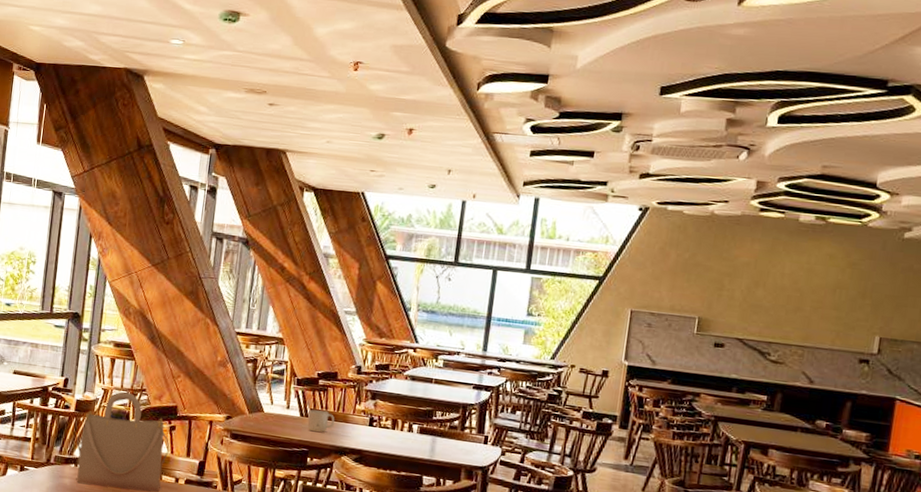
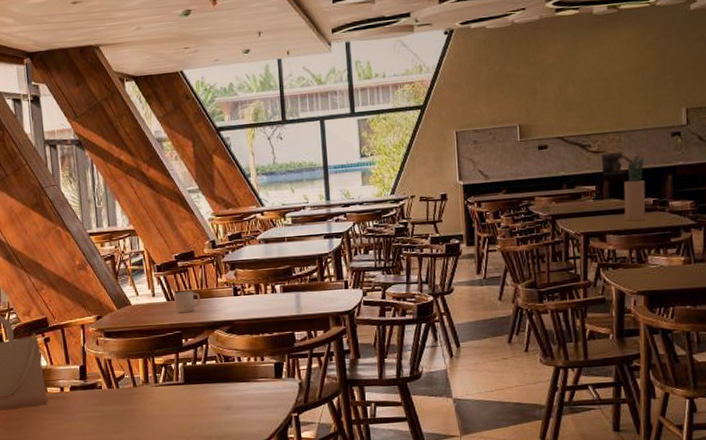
coffee maker: none [777,364,804,391] -> present [600,152,627,176]
vase: none [792,372,825,443] -> present [623,153,646,222]

